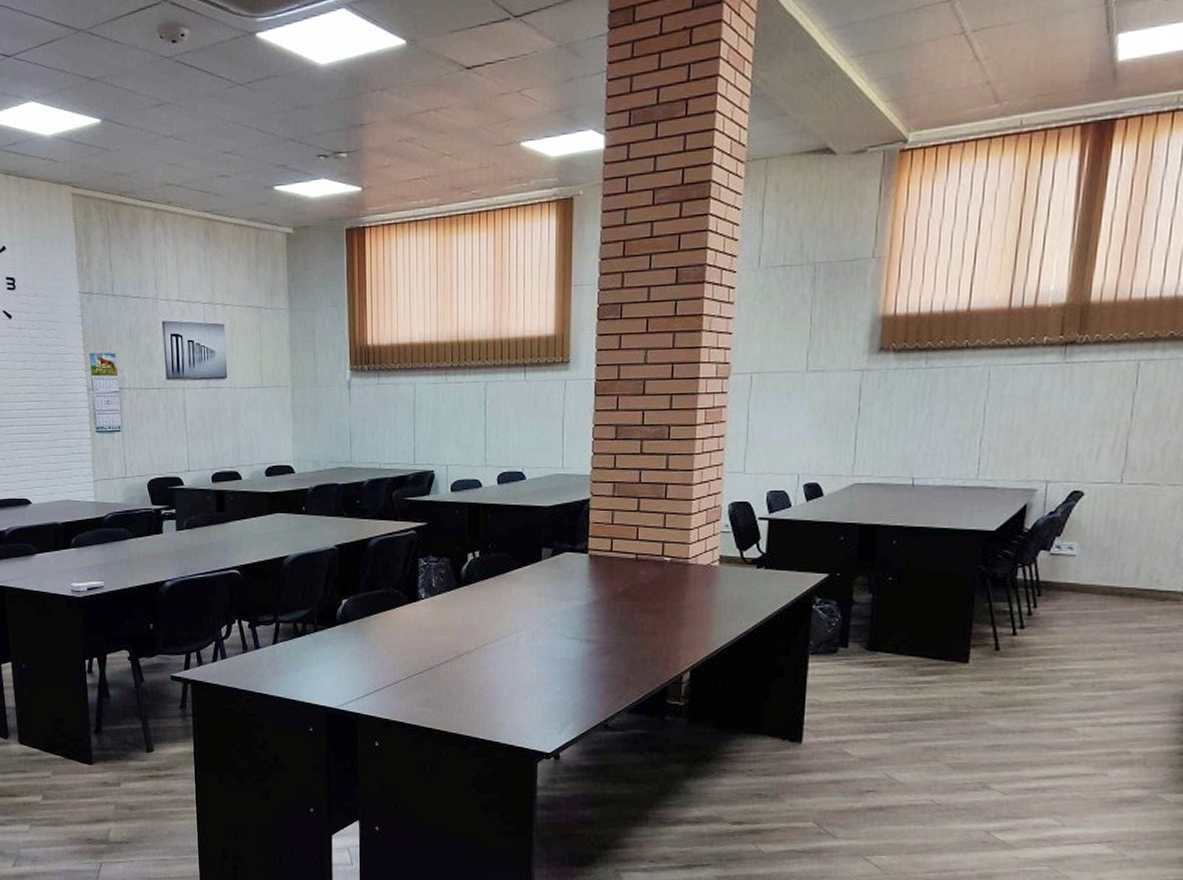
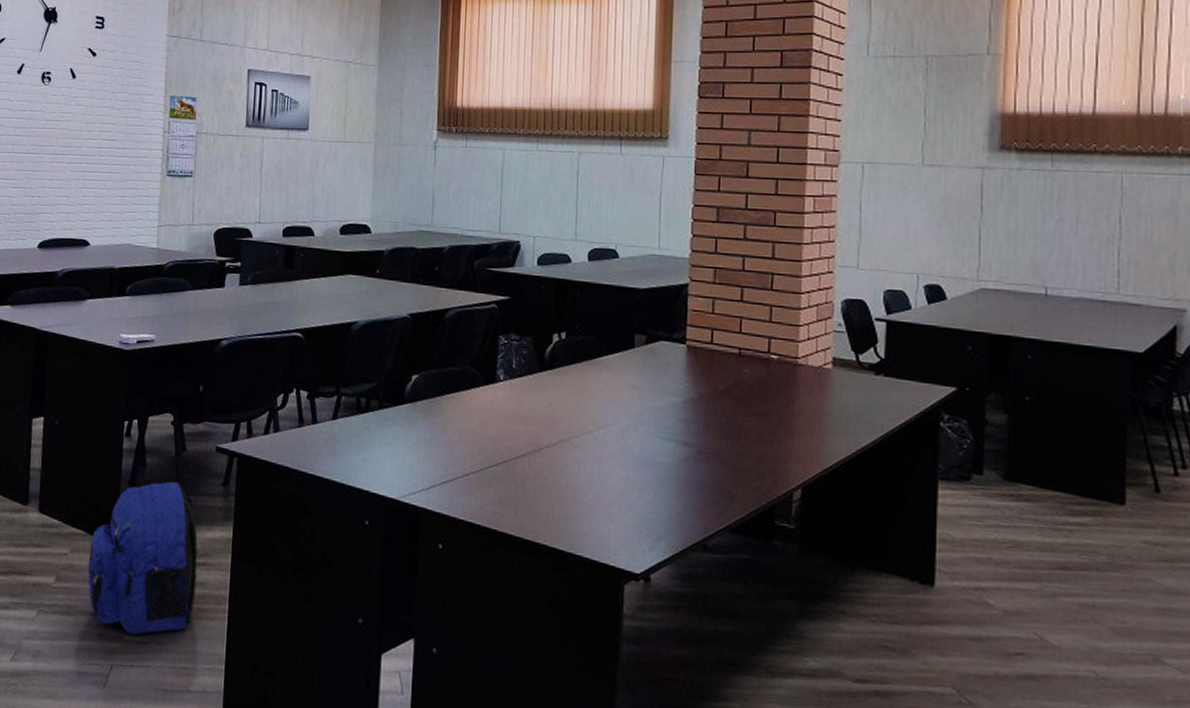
backpack: none [68,708,167,838] -> present [88,481,198,635]

